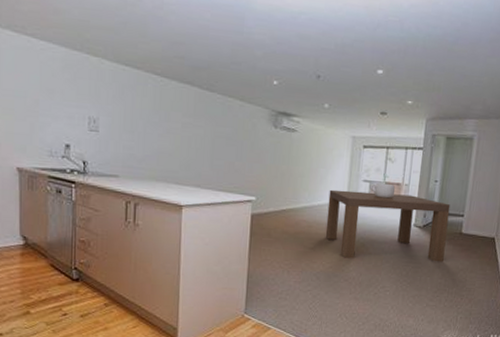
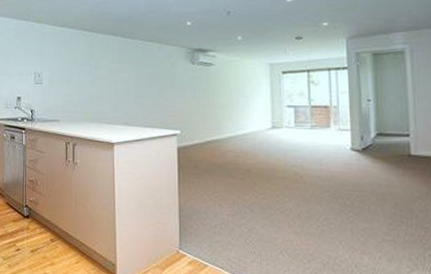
dining table: present [325,183,451,262] -> none [252,108,394,189]

